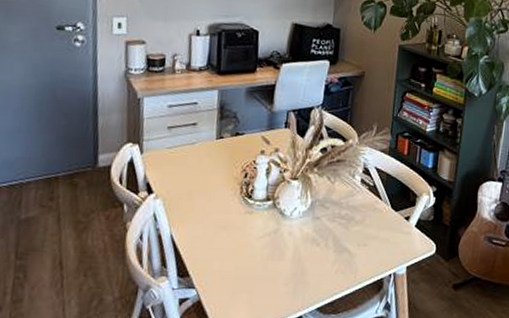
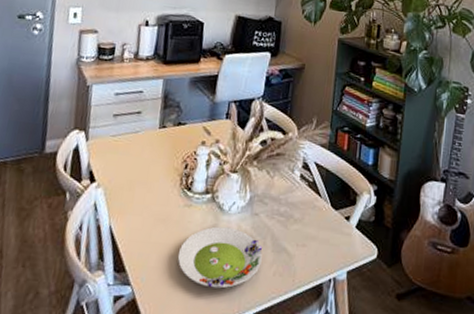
salad plate: none [241,231,325,287] -> present [177,226,263,289]

